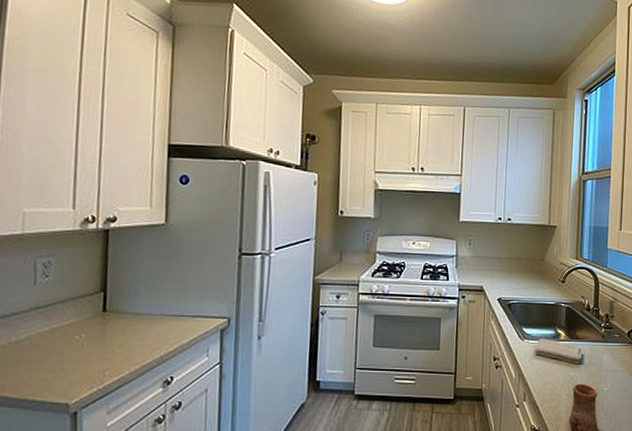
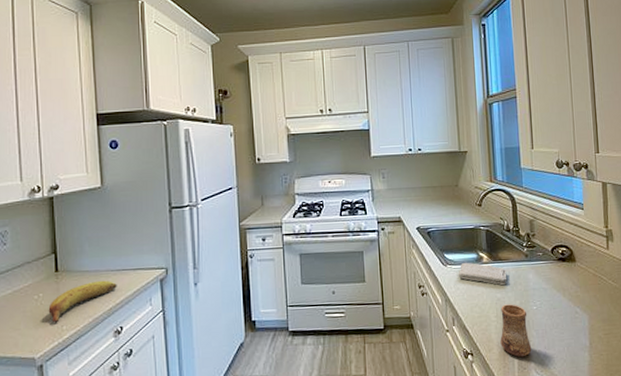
fruit: none [90,325,172,368] -> present [48,280,117,323]

